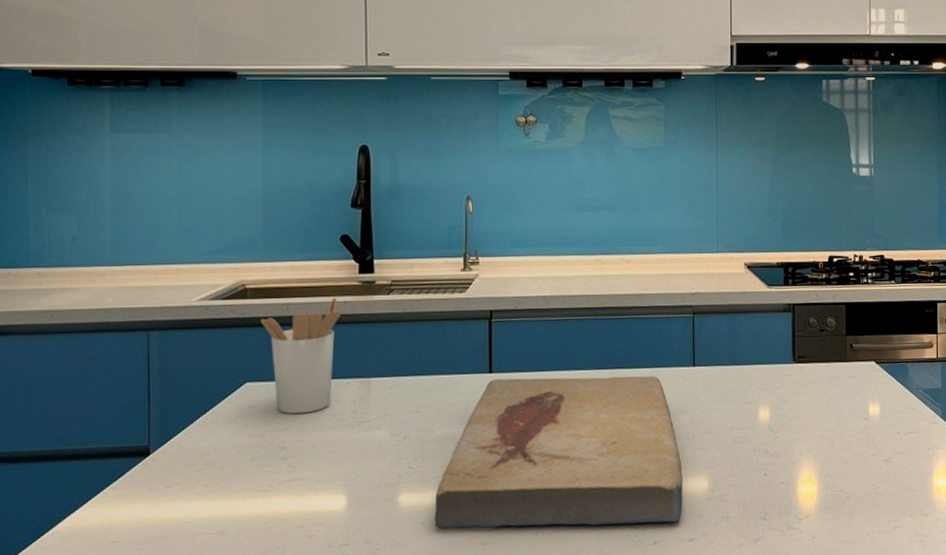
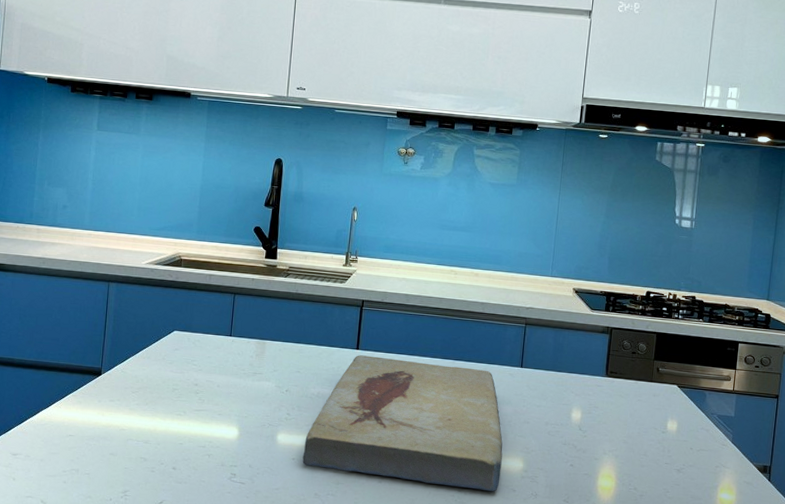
utensil holder: present [261,296,341,414] -> none [189,273,249,361]

